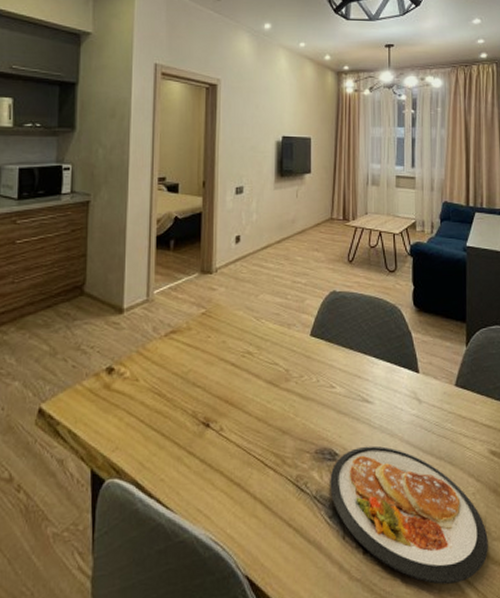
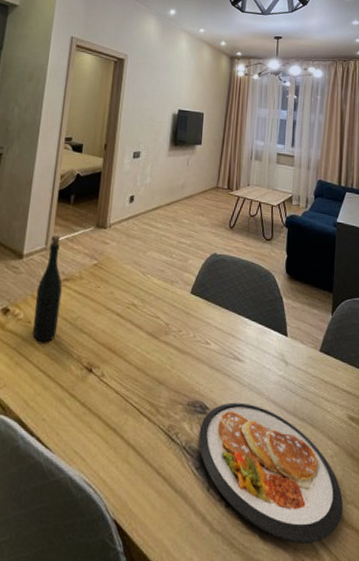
bottle: none [141,286,169,400] -> present [33,235,62,342]

